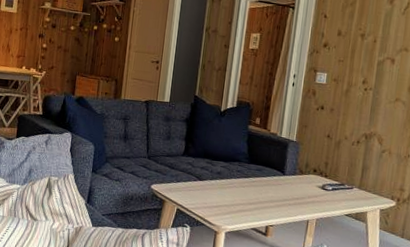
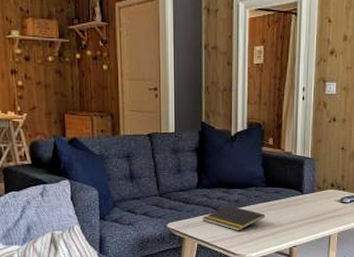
notepad: none [184,176,246,202] -> present [202,205,266,231]

